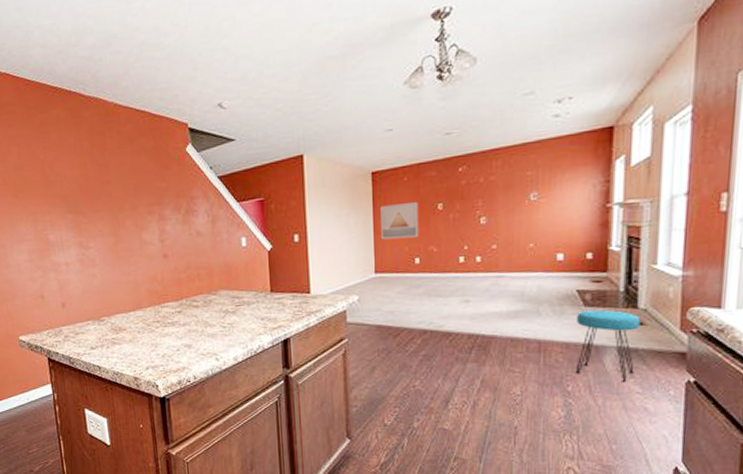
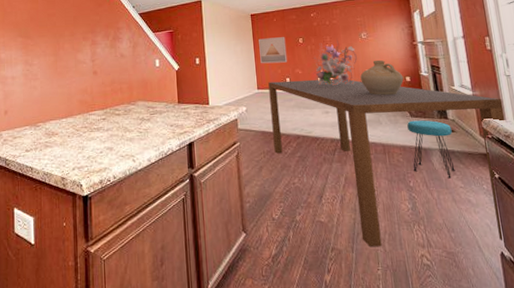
dining table: none [390,257,725,458] -> present [268,79,505,247]
bouquet: none [454,202,519,266] -> present [313,38,358,85]
ceramic jug: none [520,231,583,279] -> present [360,60,404,95]

